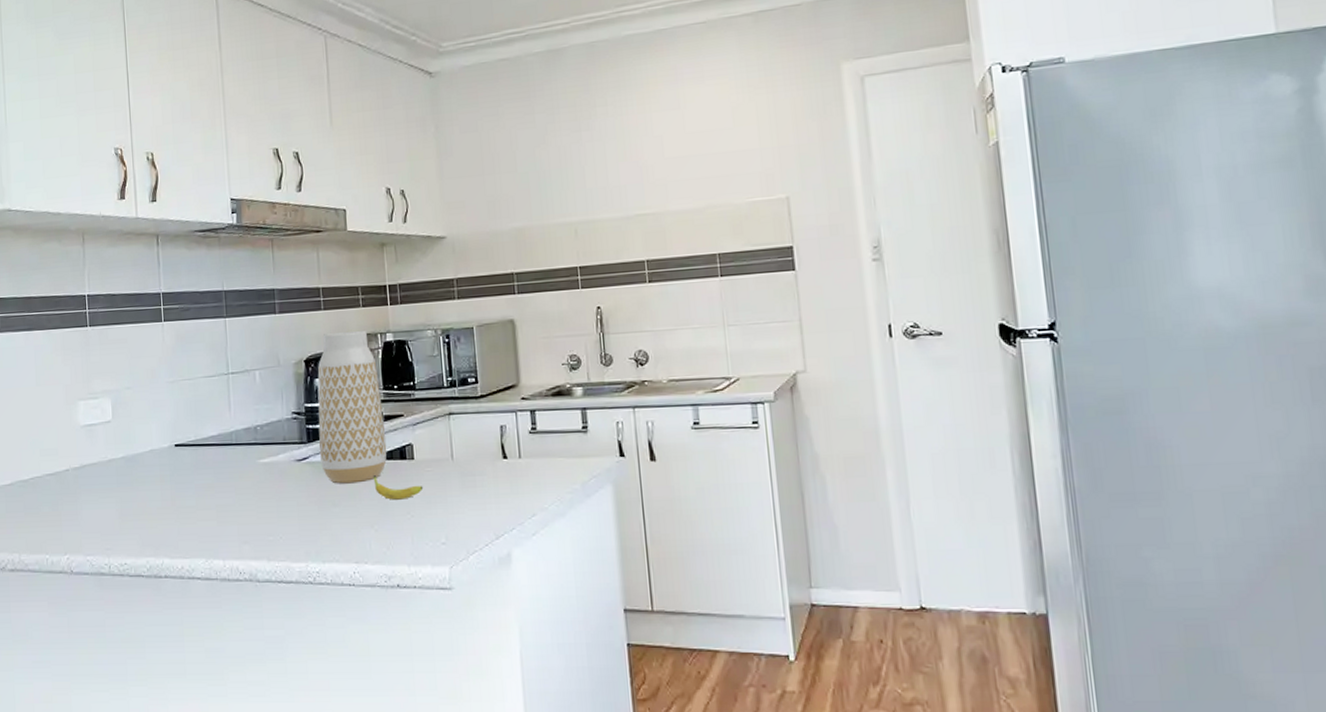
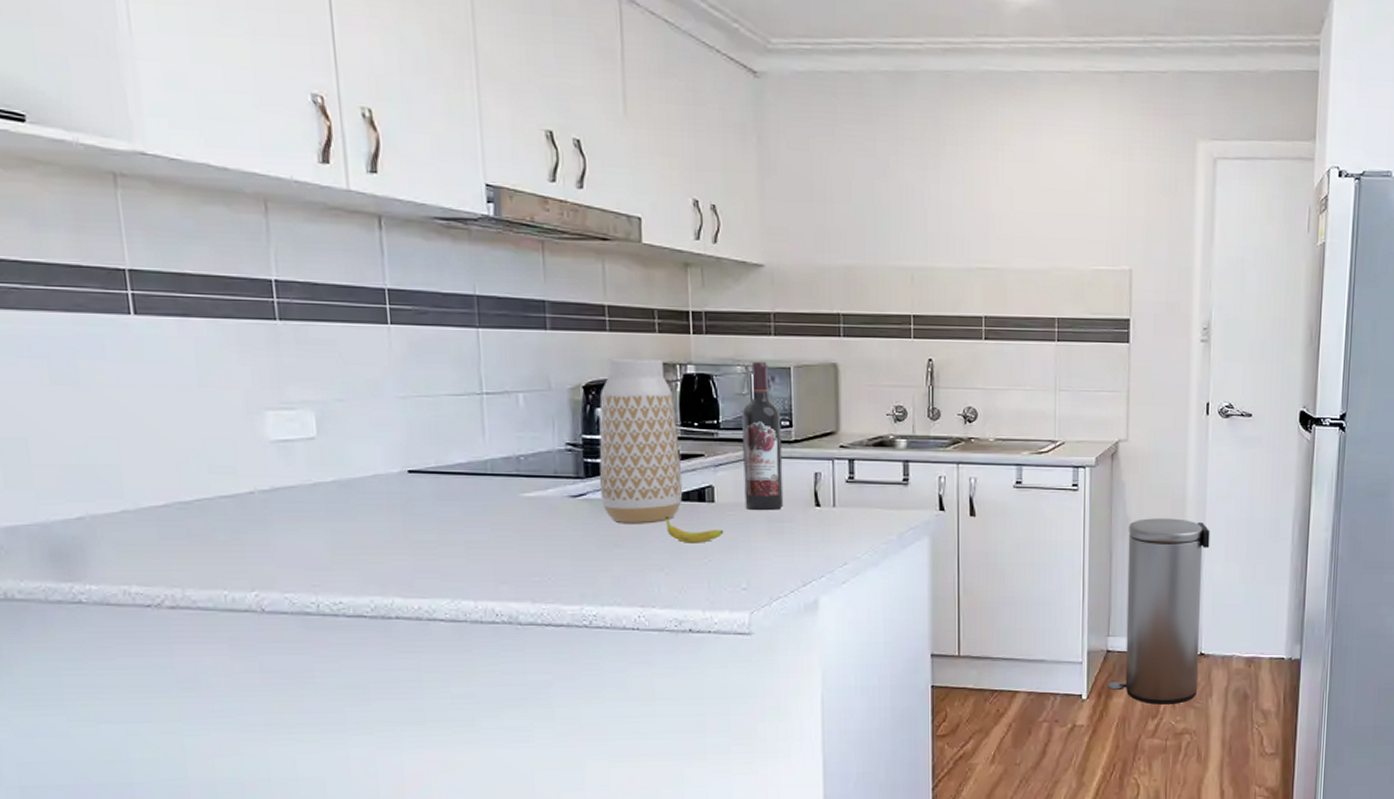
wine bottle: none [434,324,475,466] -> present [742,362,784,511]
pedal bin: none [816,452,924,668] -> present [1107,518,1210,705]

